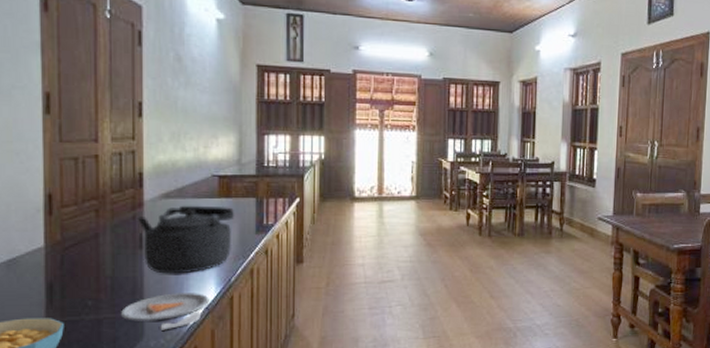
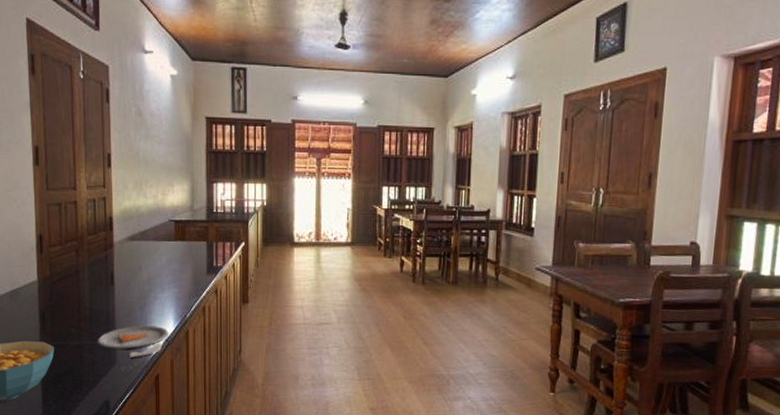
kettle: present [137,205,235,274] -> none [108,247,189,309]

